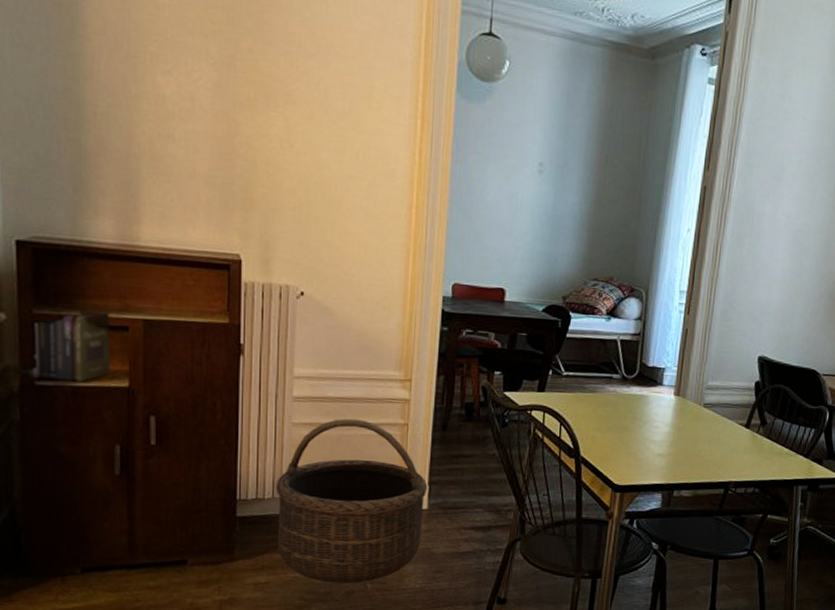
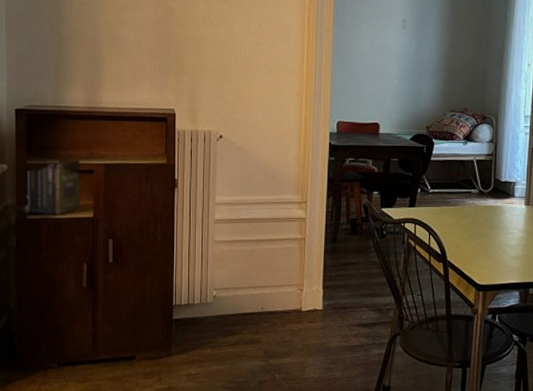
basket: present [275,418,428,584] -> none [202,235,322,374]

